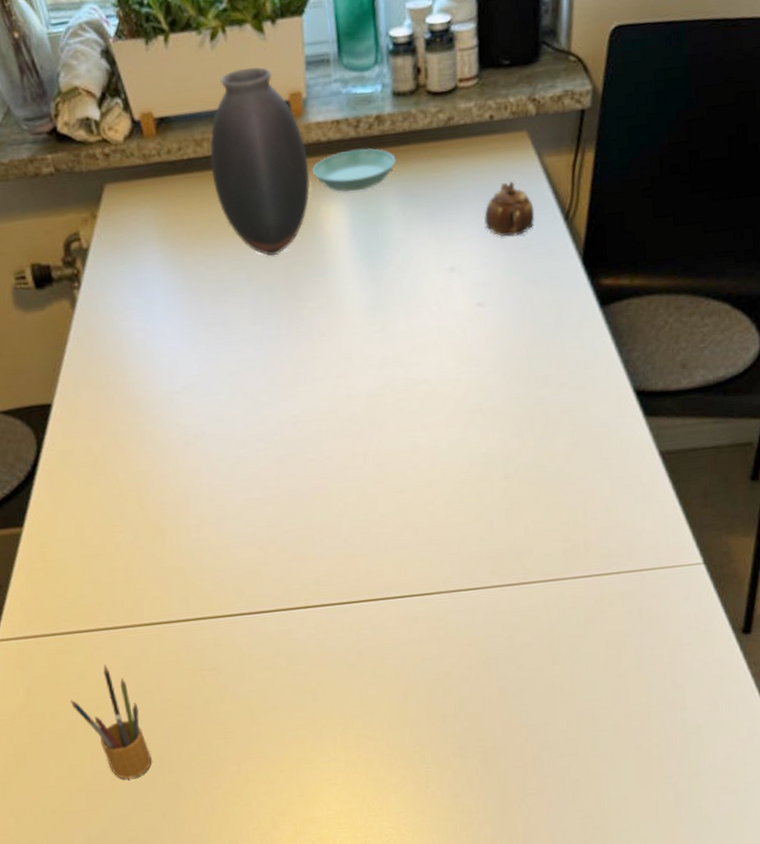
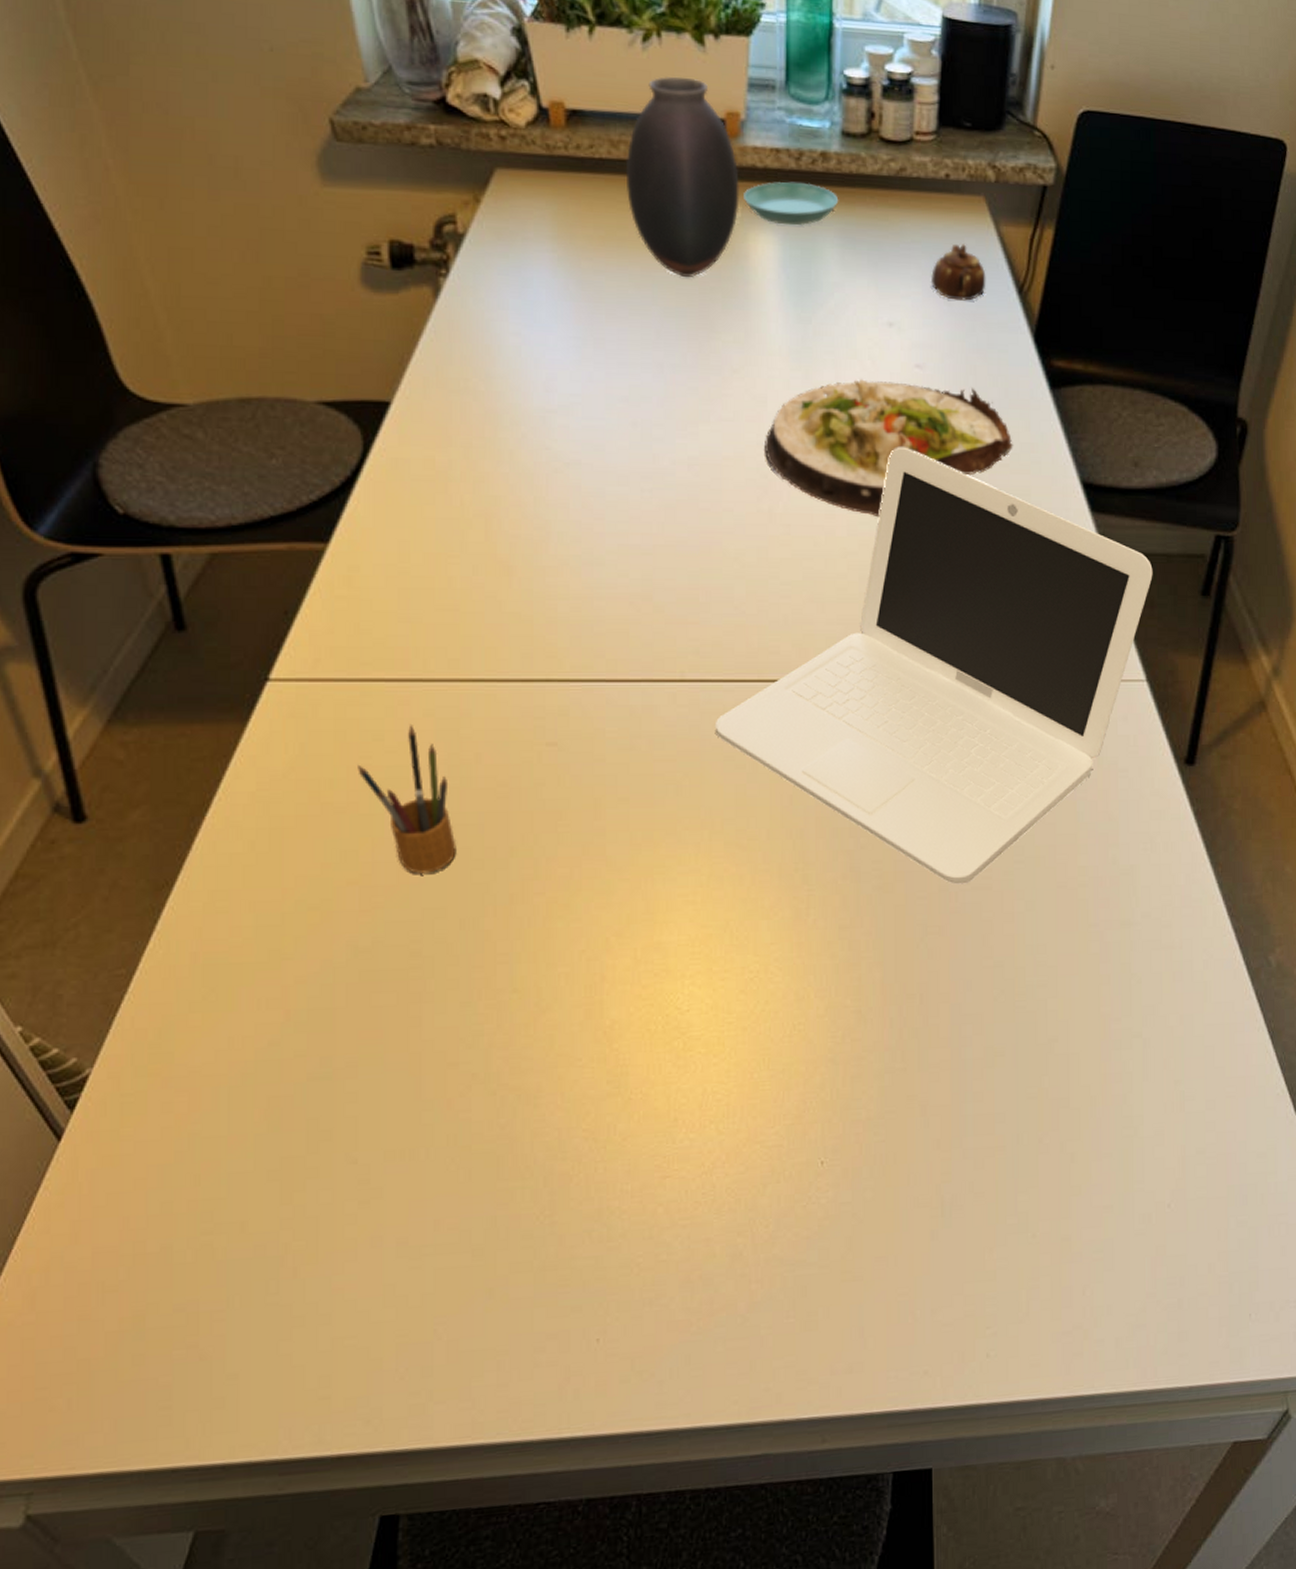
laptop: none [337,380,705,753] -> present [714,447,1153,885]
salad plate: none [353,317,570,448] -> present [765,379,1013,518]

